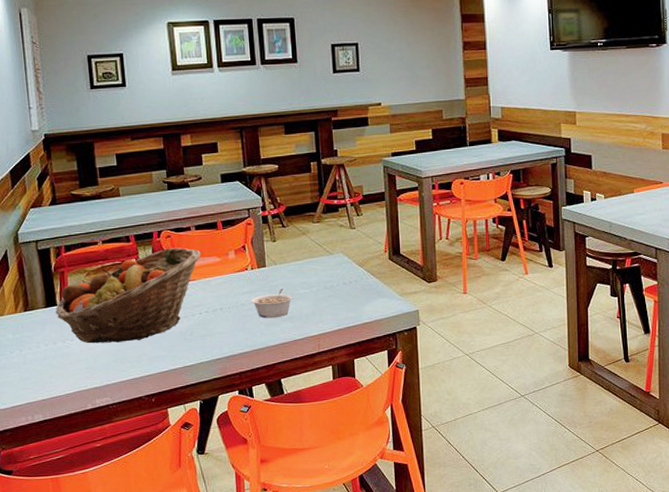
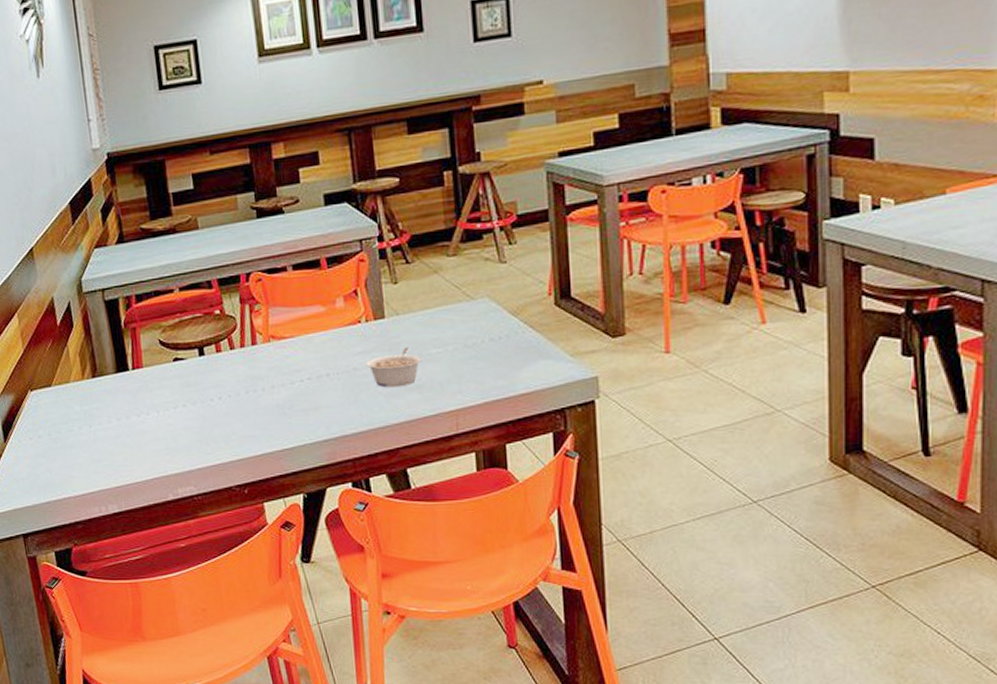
fruit basket: present [55,247,201,344] -> none [127,294,301,419]

